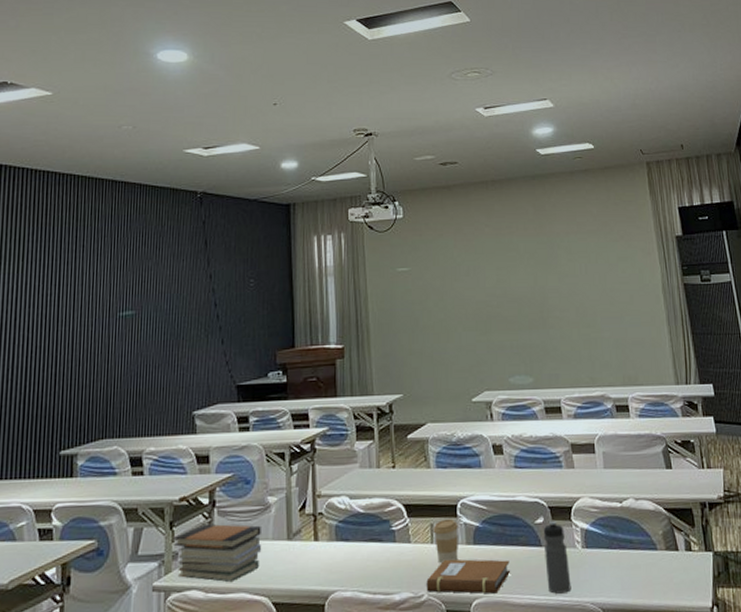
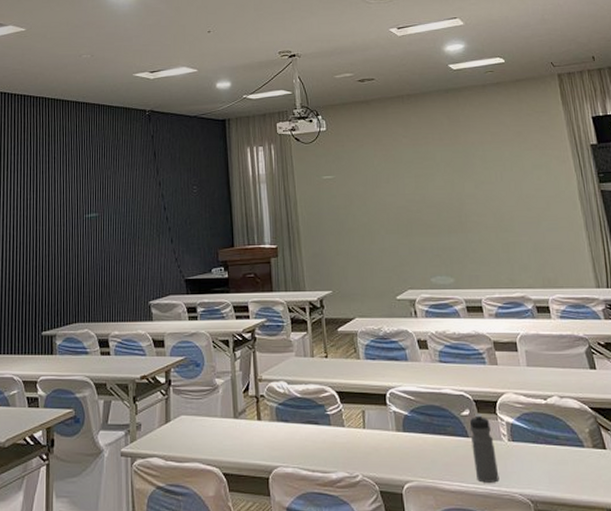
book stack: present [174,523,262,583] -> none [137,400,212,453]
notebook: present [425,559,511,594] -> none [359,444,440,479]
coffee cup: present [433,518,458,564] -> none [365,406,389,448]

